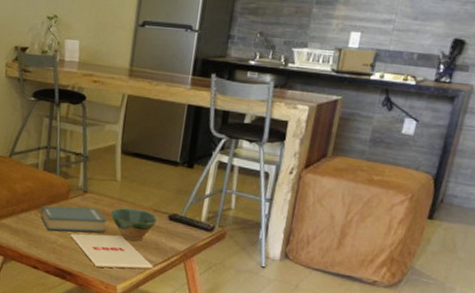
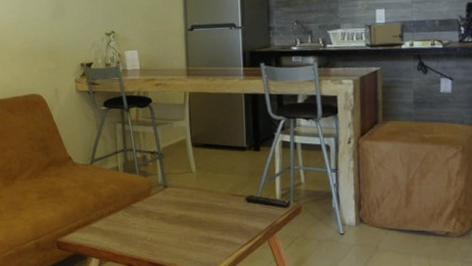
hardback book: present [40,205,106,233] -> none [127,201,190,228]
magazine: present [70,233,153,269] -> none [158,224,240,256]
bowl: present [110,207,158,241] -> none [191,196,237,226]

